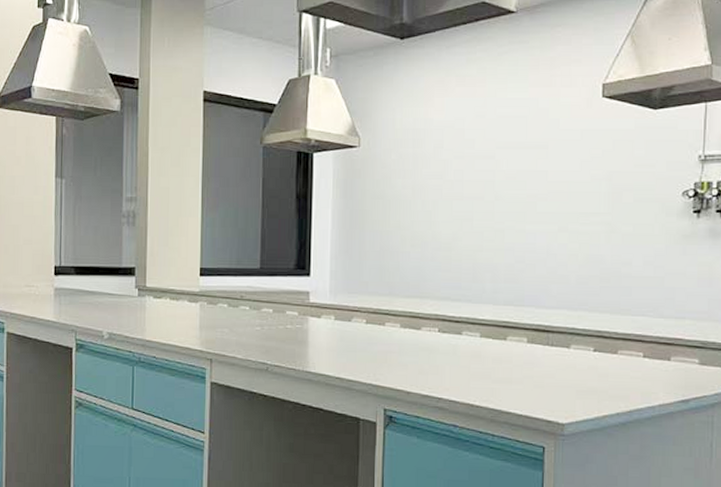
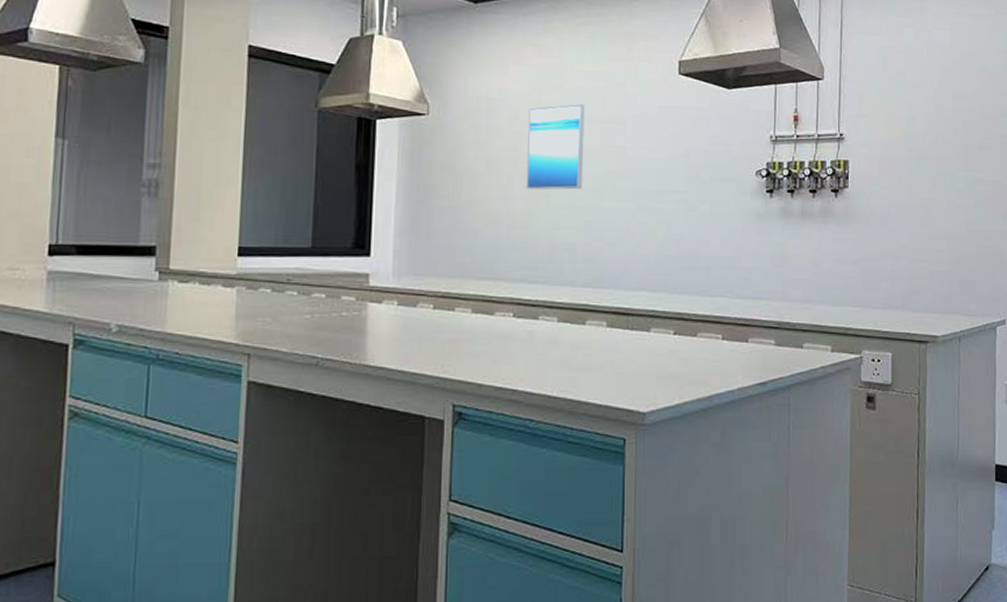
wall art: none [450,131,507,215] -> present [526,104,584,190]

